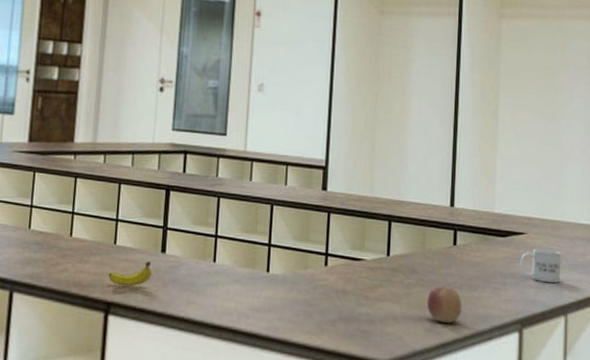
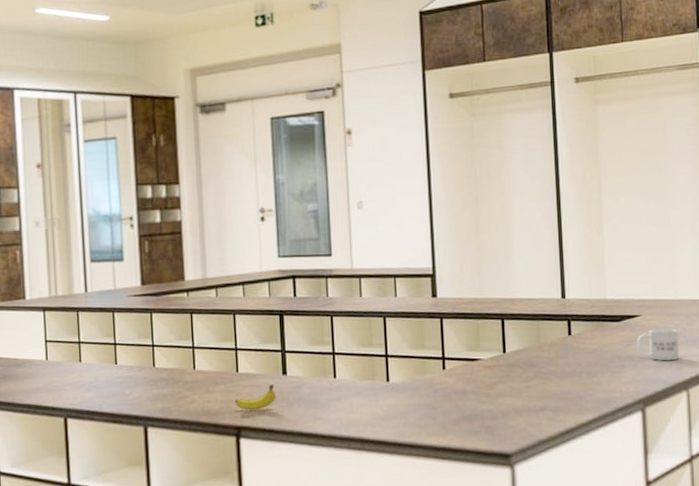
apple: present [427,286,462,324] -> none [547,376,583,411]

